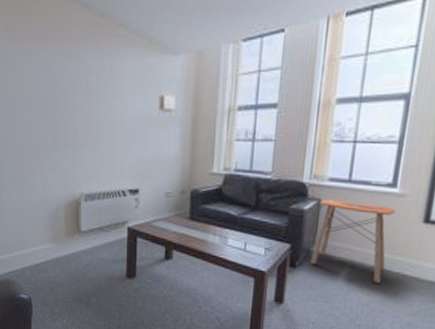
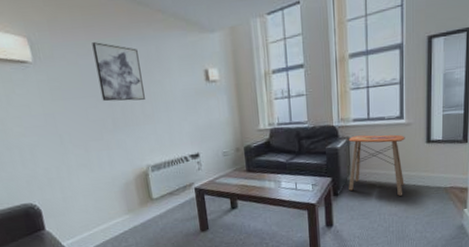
wall art: none [45,52,91,122] -> present [92,42,145,102]

